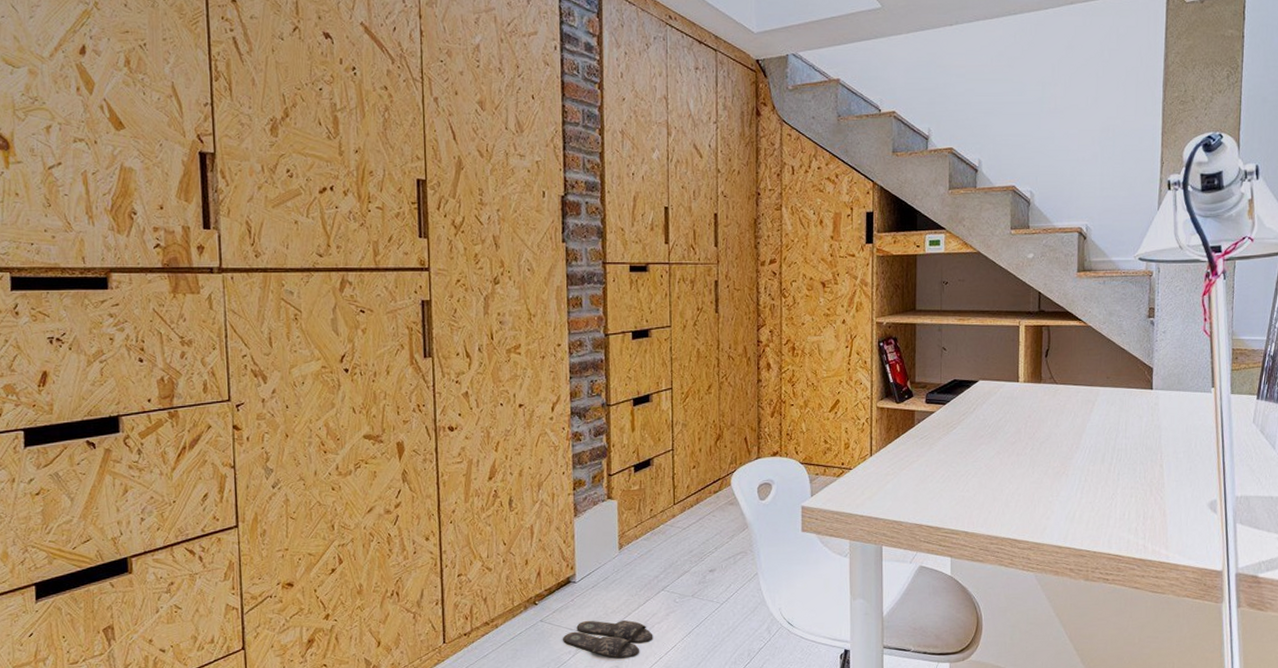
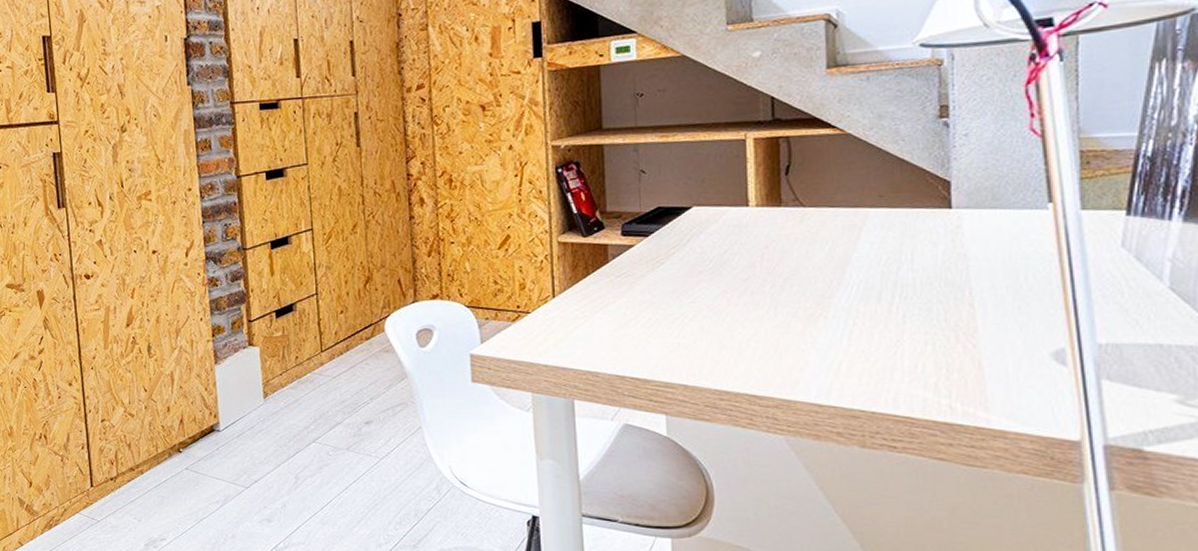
slippers: present [563,619,653,659] -> none [210,470,306,511]

